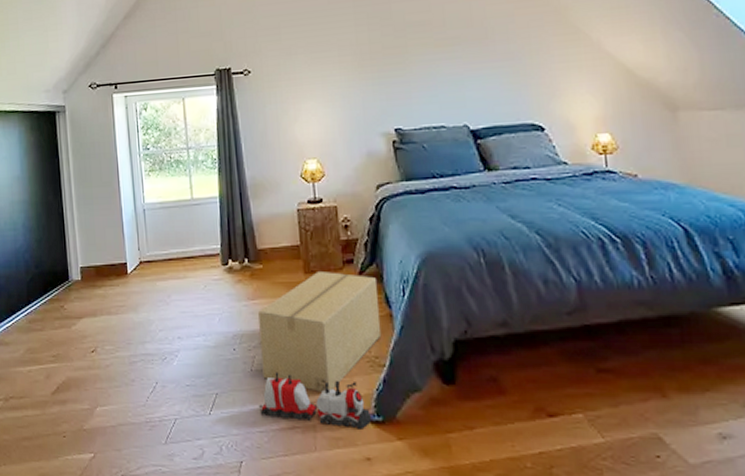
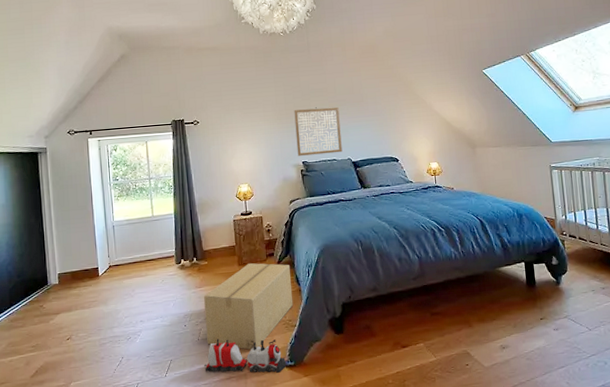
wall art: none [382,47,455,121] -> present [294,107,343,156]

